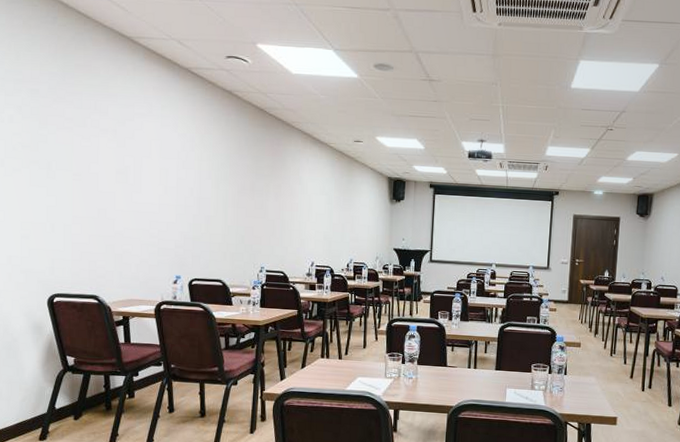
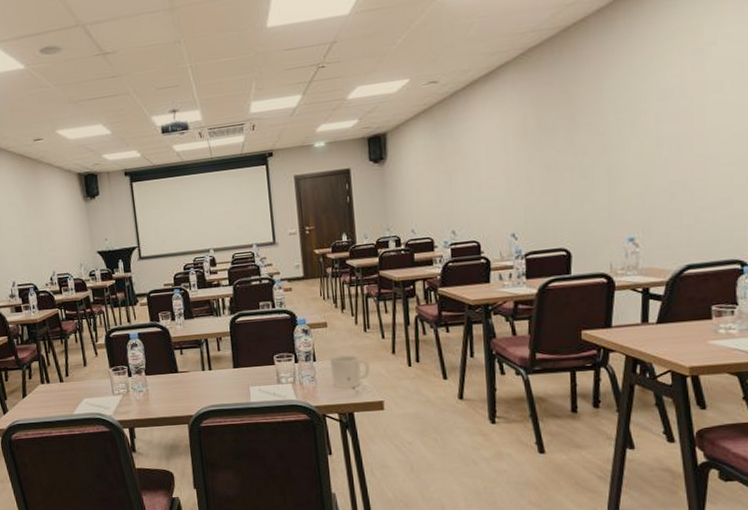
mug: none [577,373,610,402] -> present [330,355,370,389]

